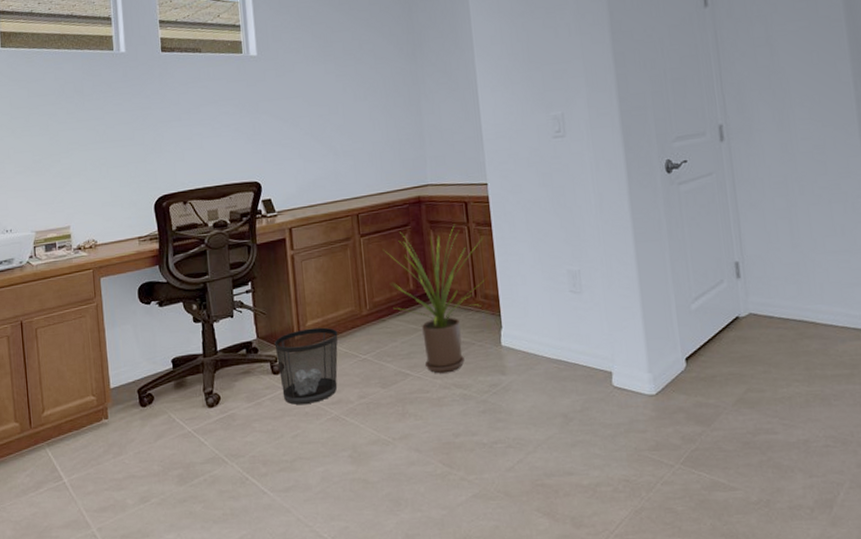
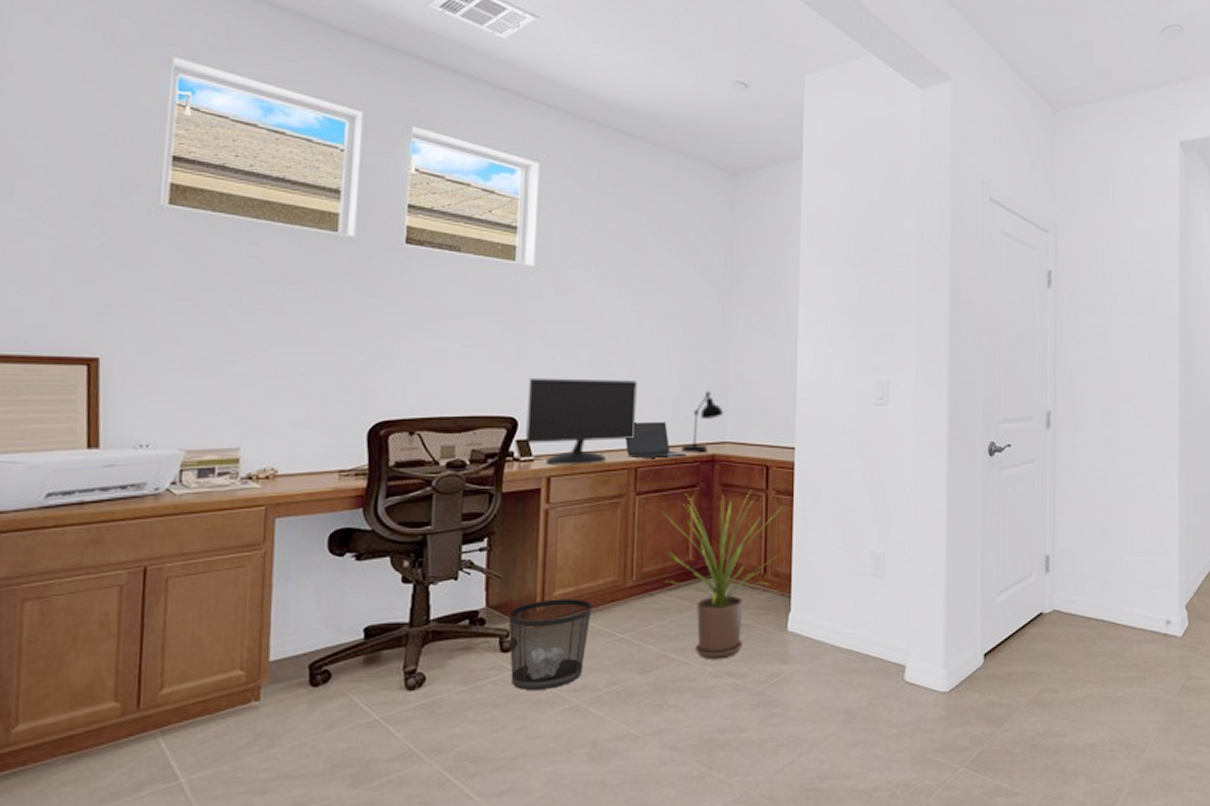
computer monitor: none [265,140,353,218] -> present [526,377,637,465]
laptop: none [346,172,397,206] -> present [625,421,686,459]
desk lamp: none [392,142,422,198] -> present [682,390,723,453]

